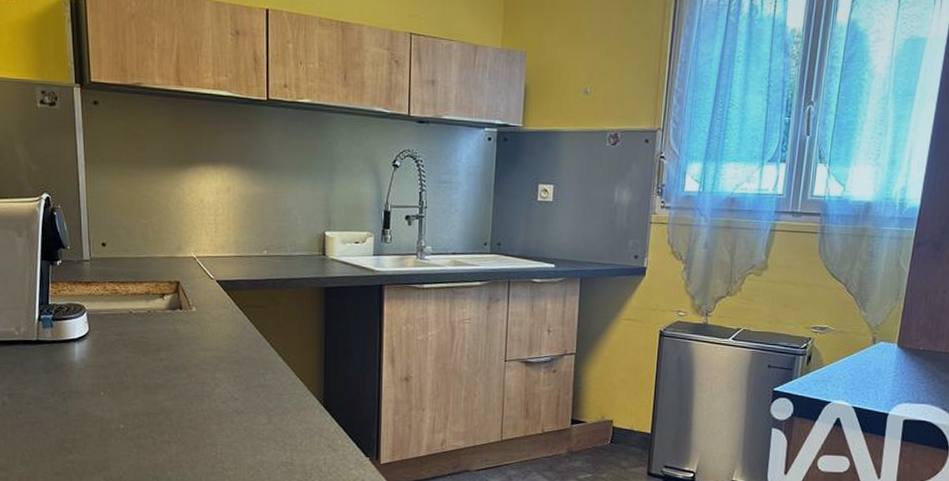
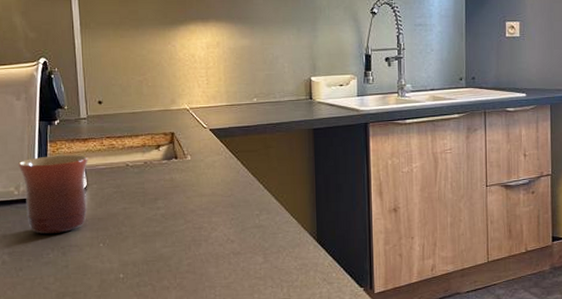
mug: none [19,297,91,378] -> present [18,155,88,234]

